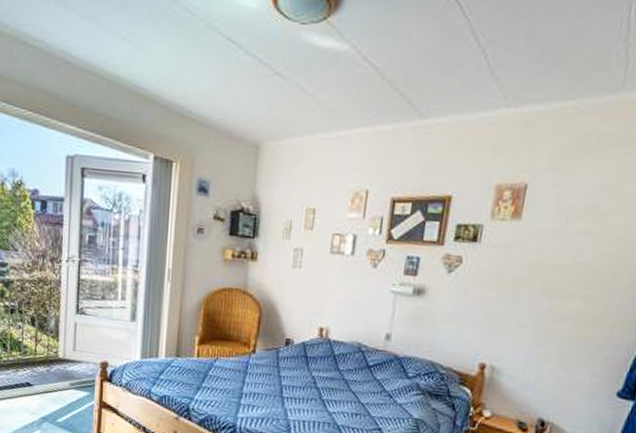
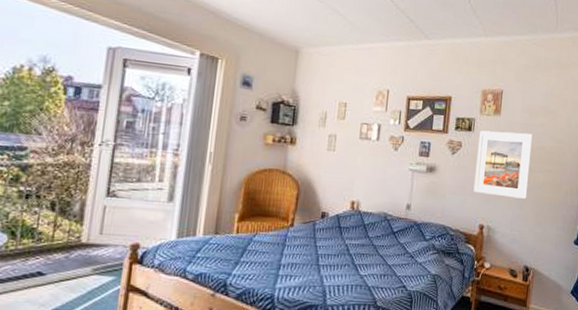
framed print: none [474,240,568,333] -> present [473,130,533,199]

